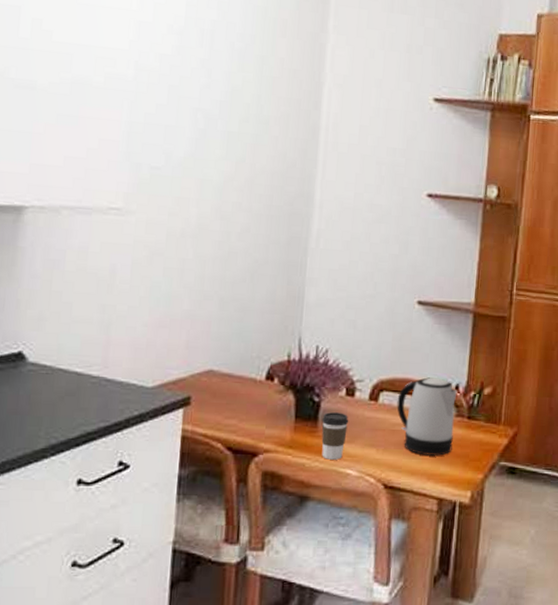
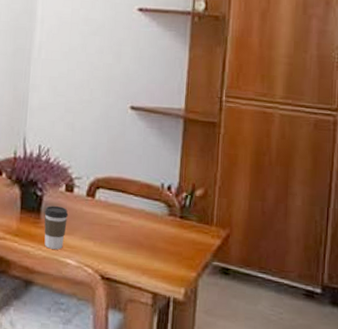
kettle: present [397,377,457,457] -> none [112,177,170,252]

